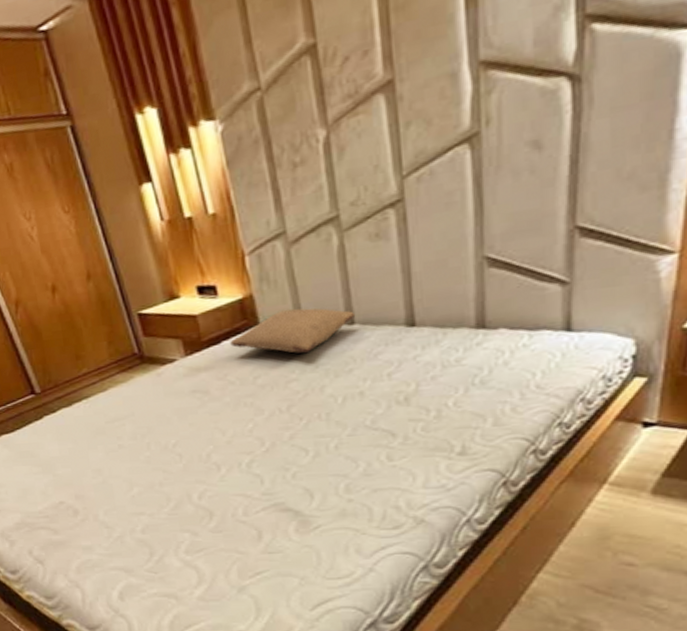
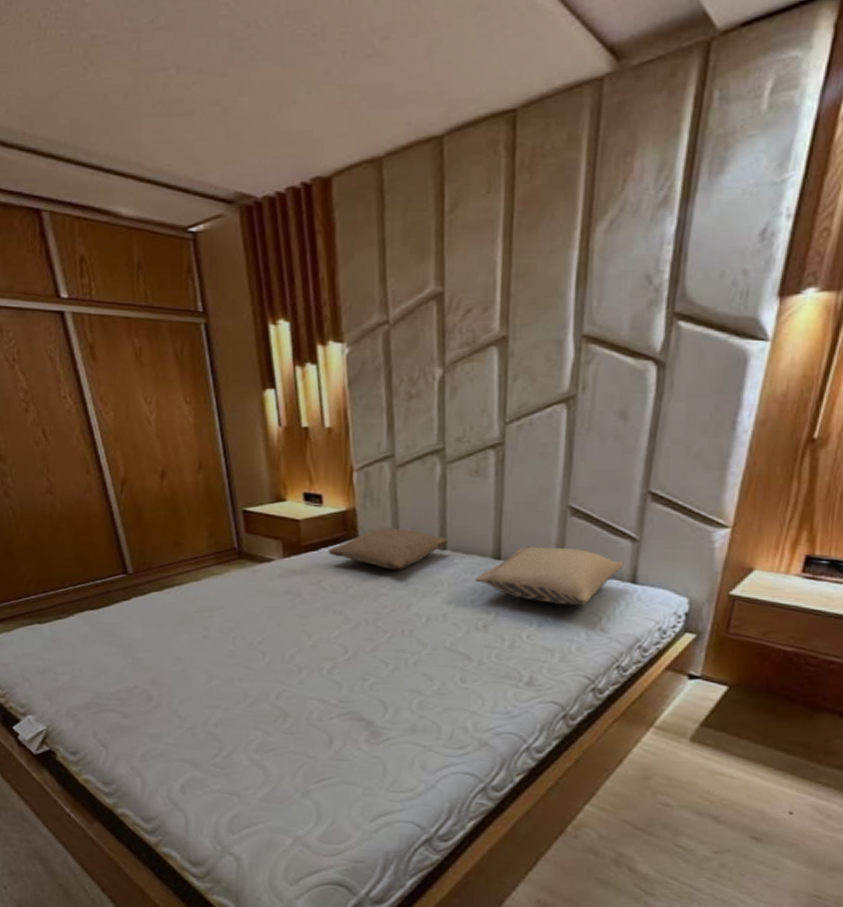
pillow: none [389,302,555,366] -> present [475,546,624,606]

